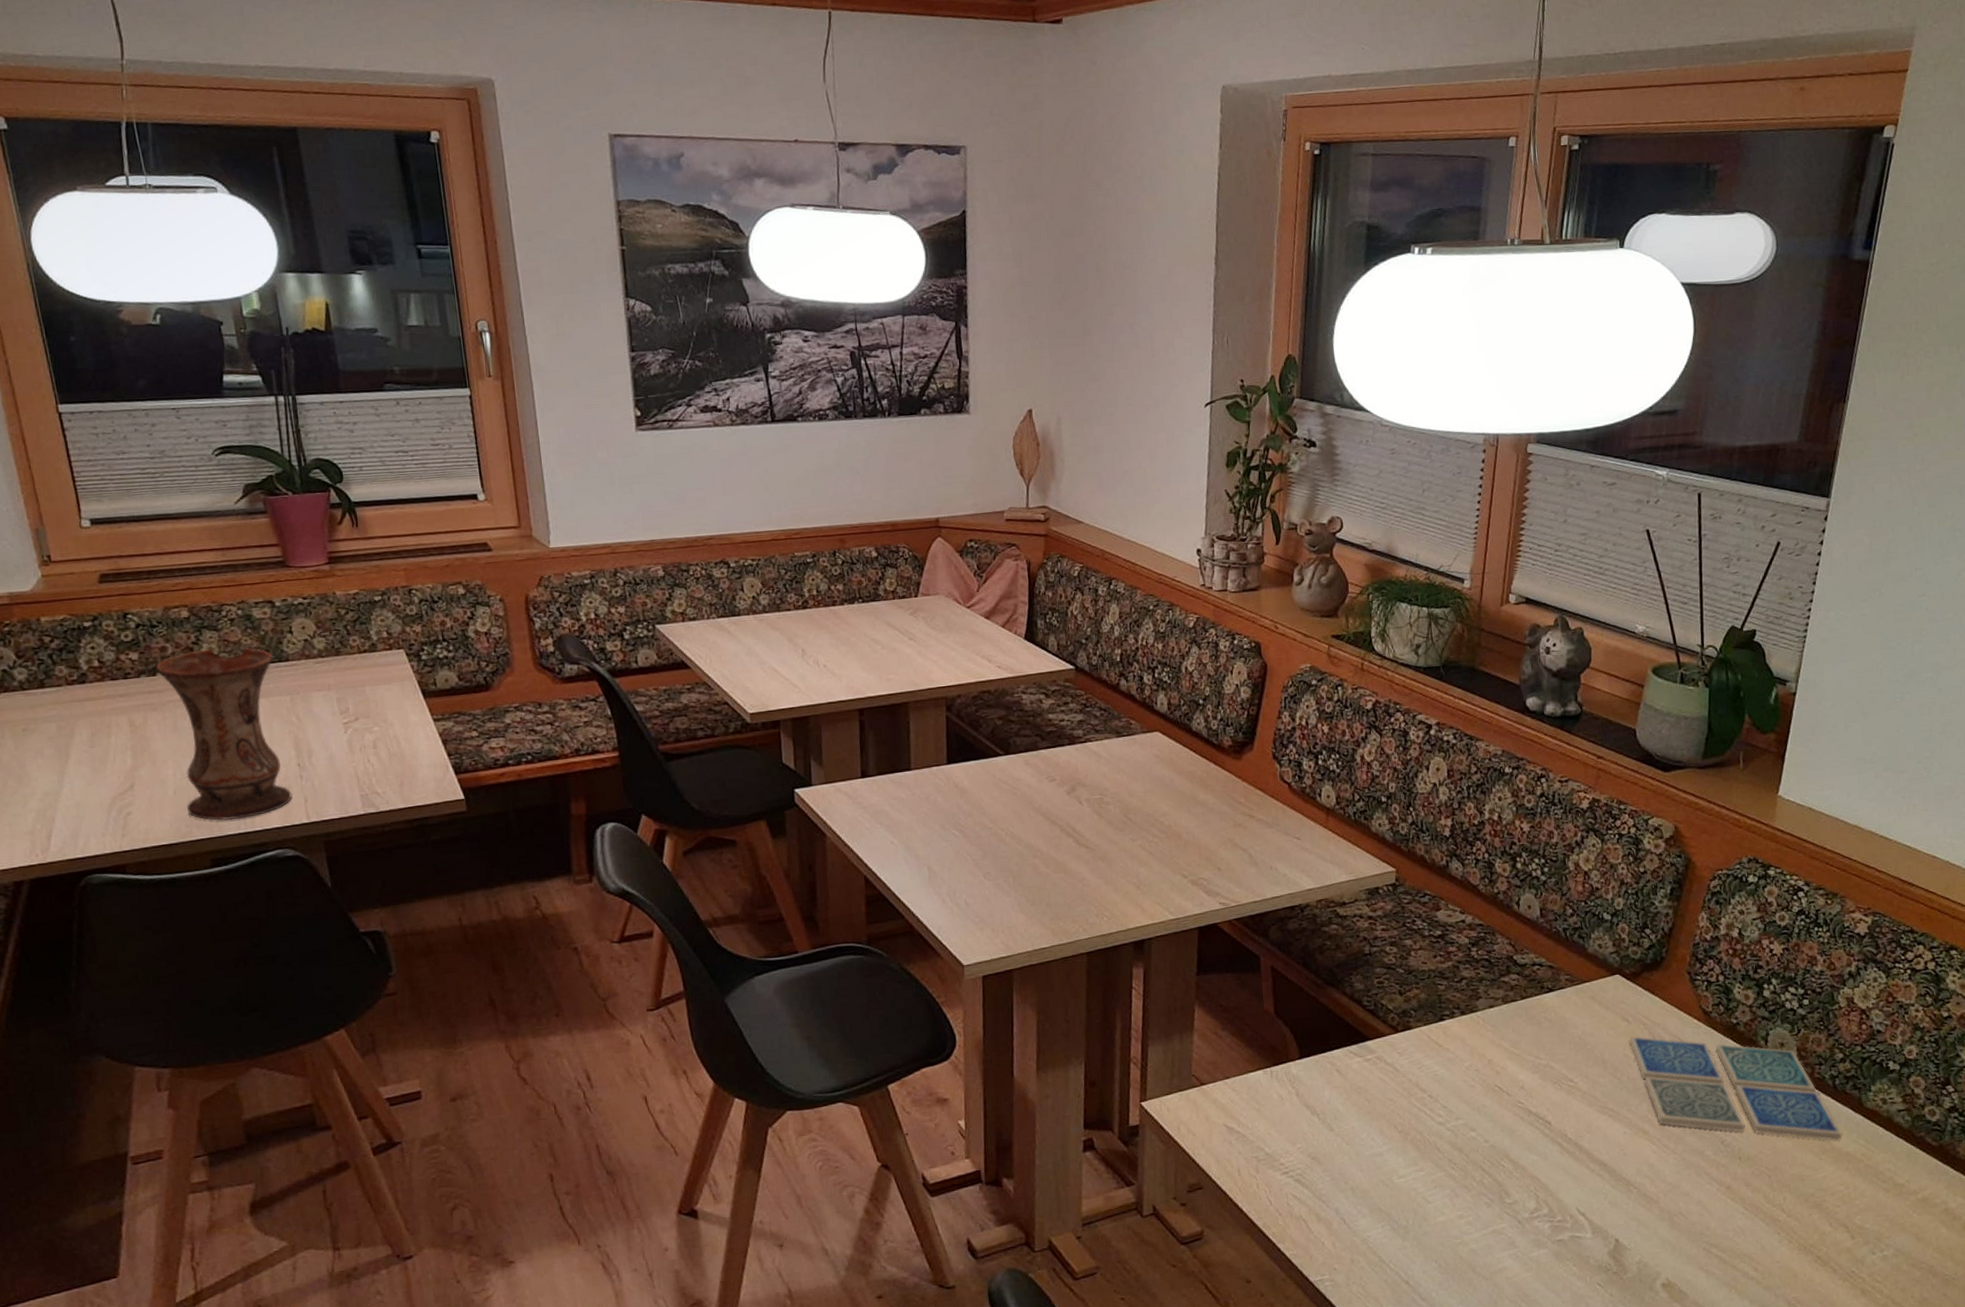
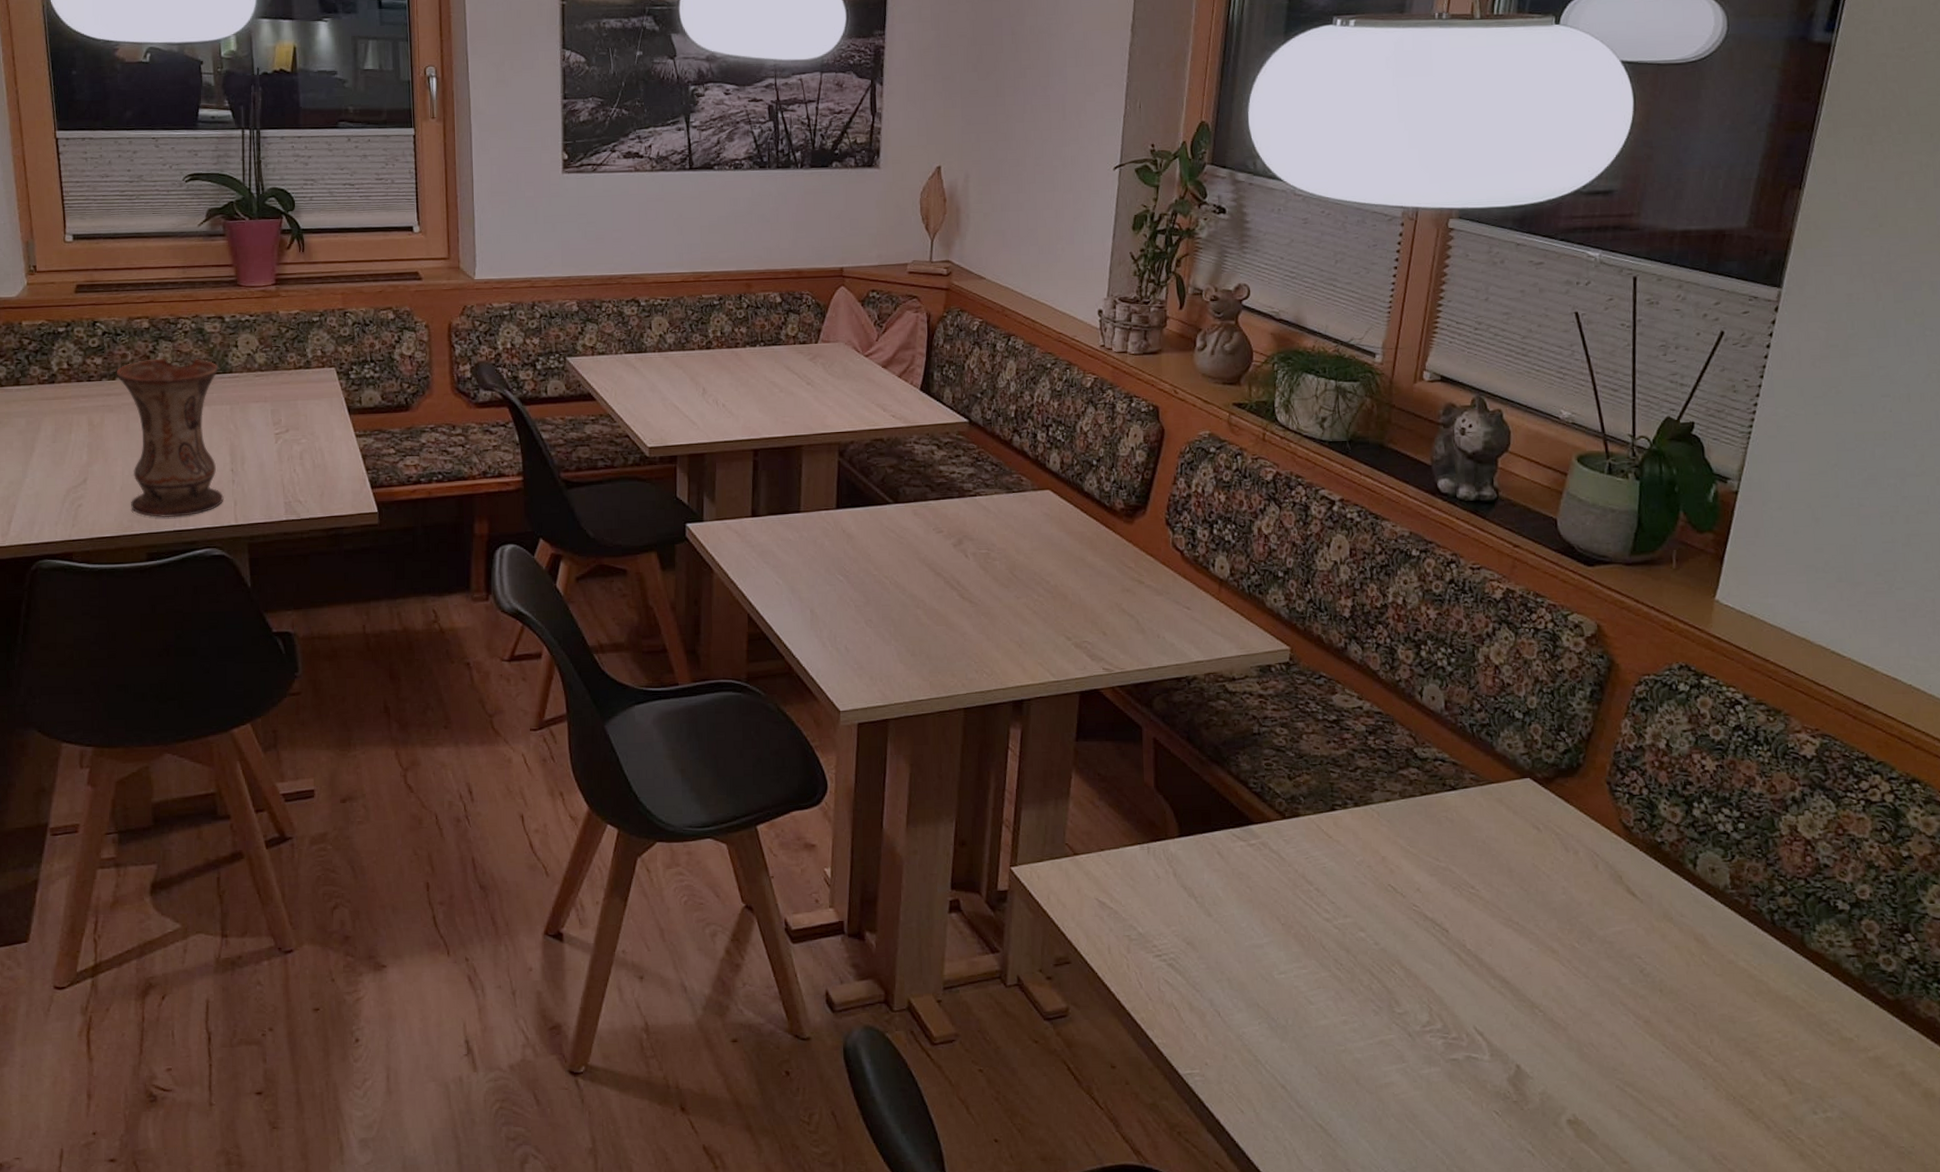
drink coaster: present [1629,1035,1842,1141] -> none [1539,845,1780,983]

